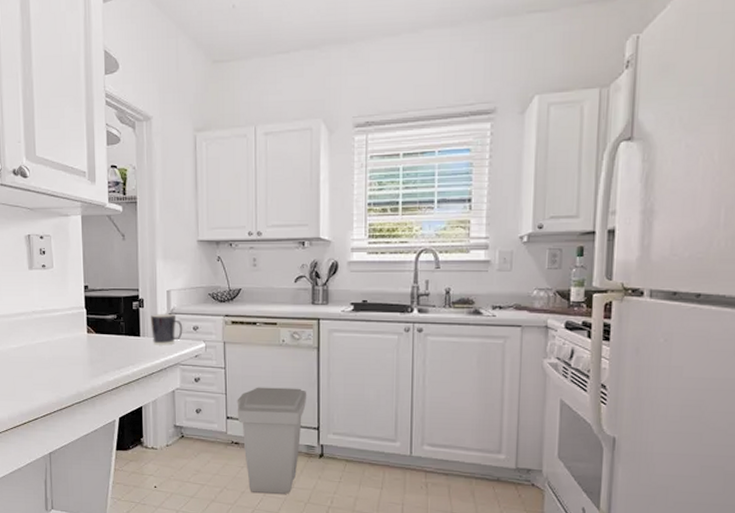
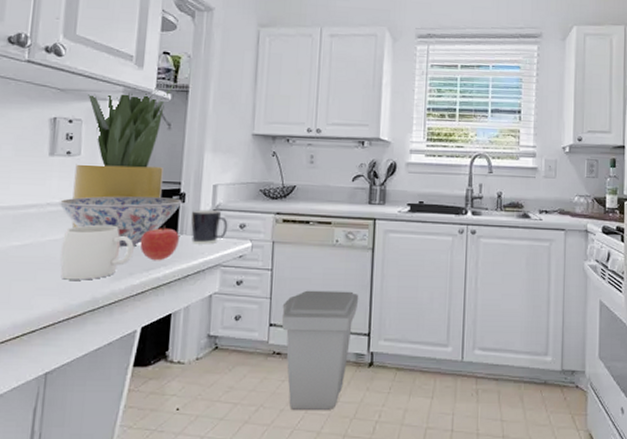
bowl: none [41,303,141,349] -> present [59,196,182,248]
mug: none [48,329,106,377] -> present [60,224,134,280]
planter: none [50,194,125,332] -> present [71,82,176,228]
fruit: none [110,329,142,361] -> present [140,225,179,261]

